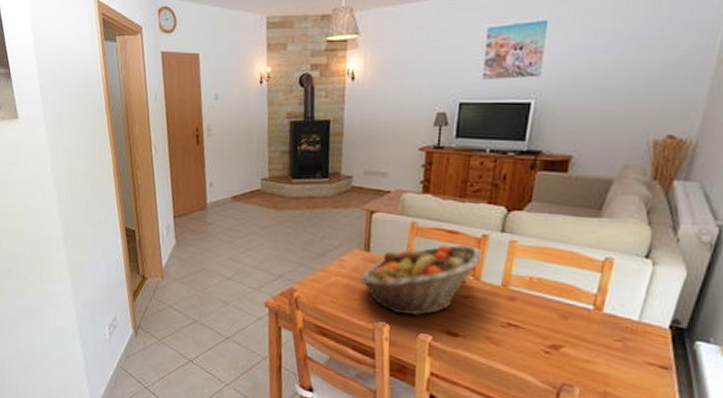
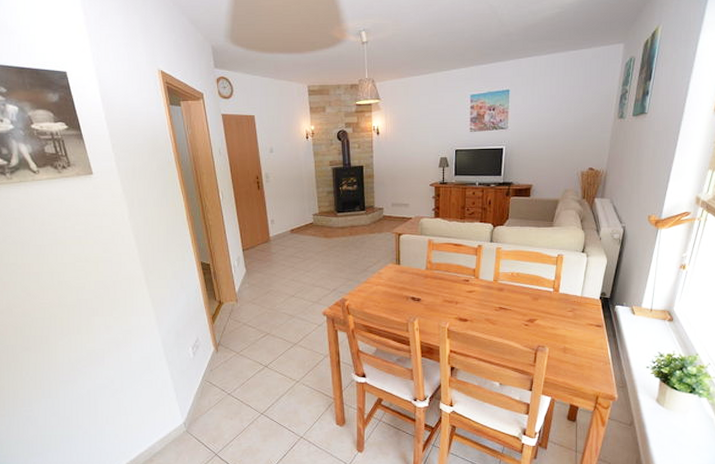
fruit basket: present [361,243,483,315] -> none [395,253,480,309]

